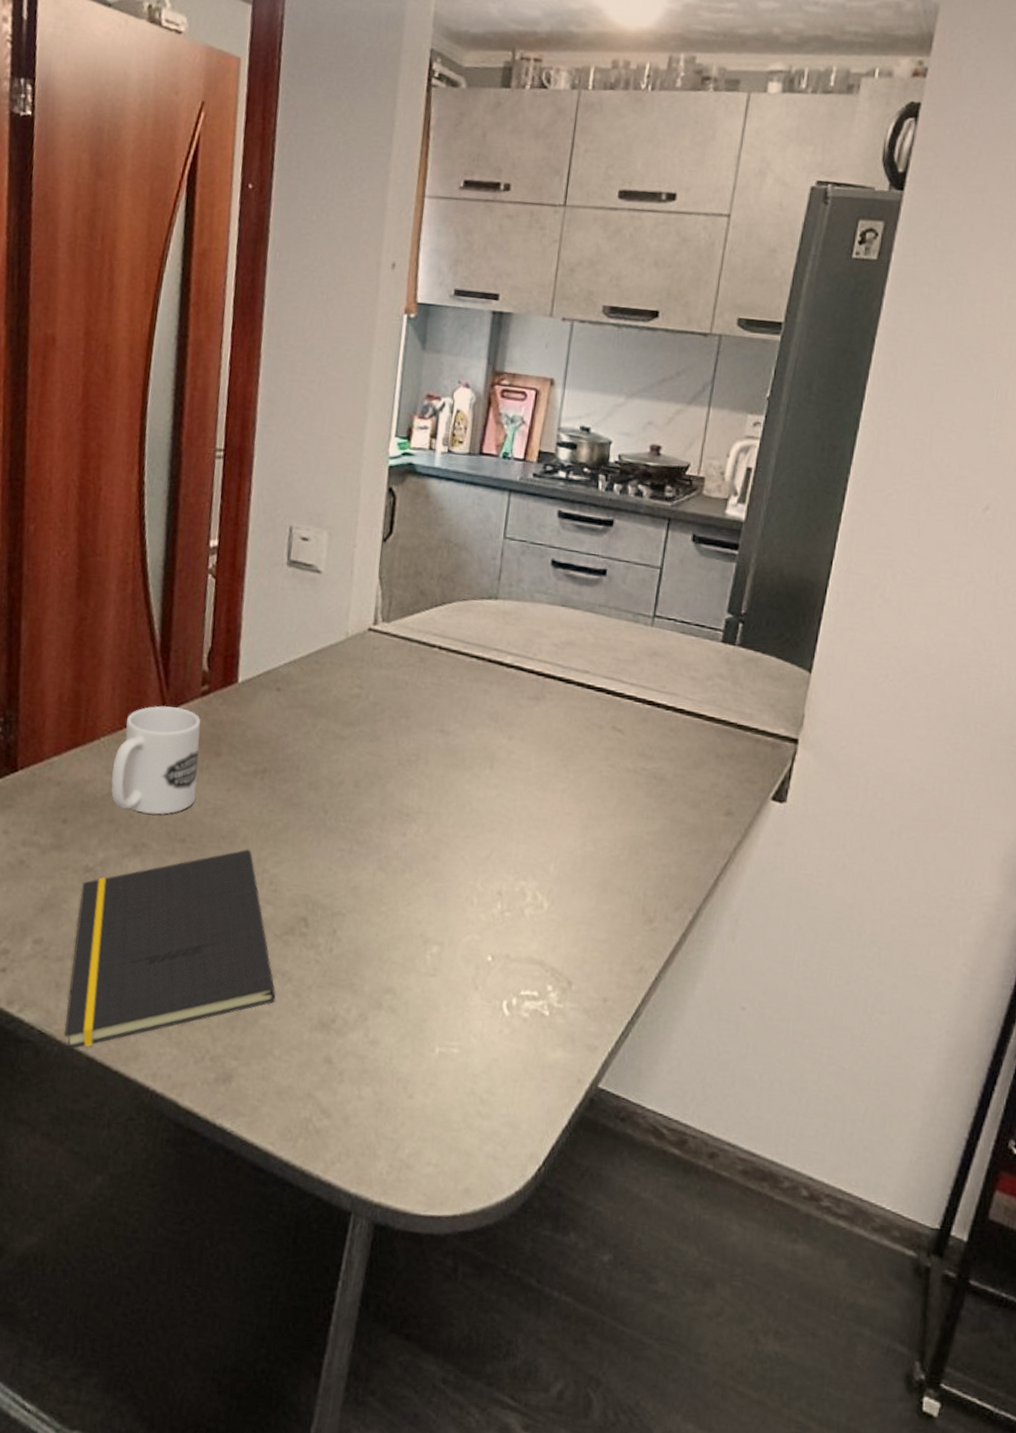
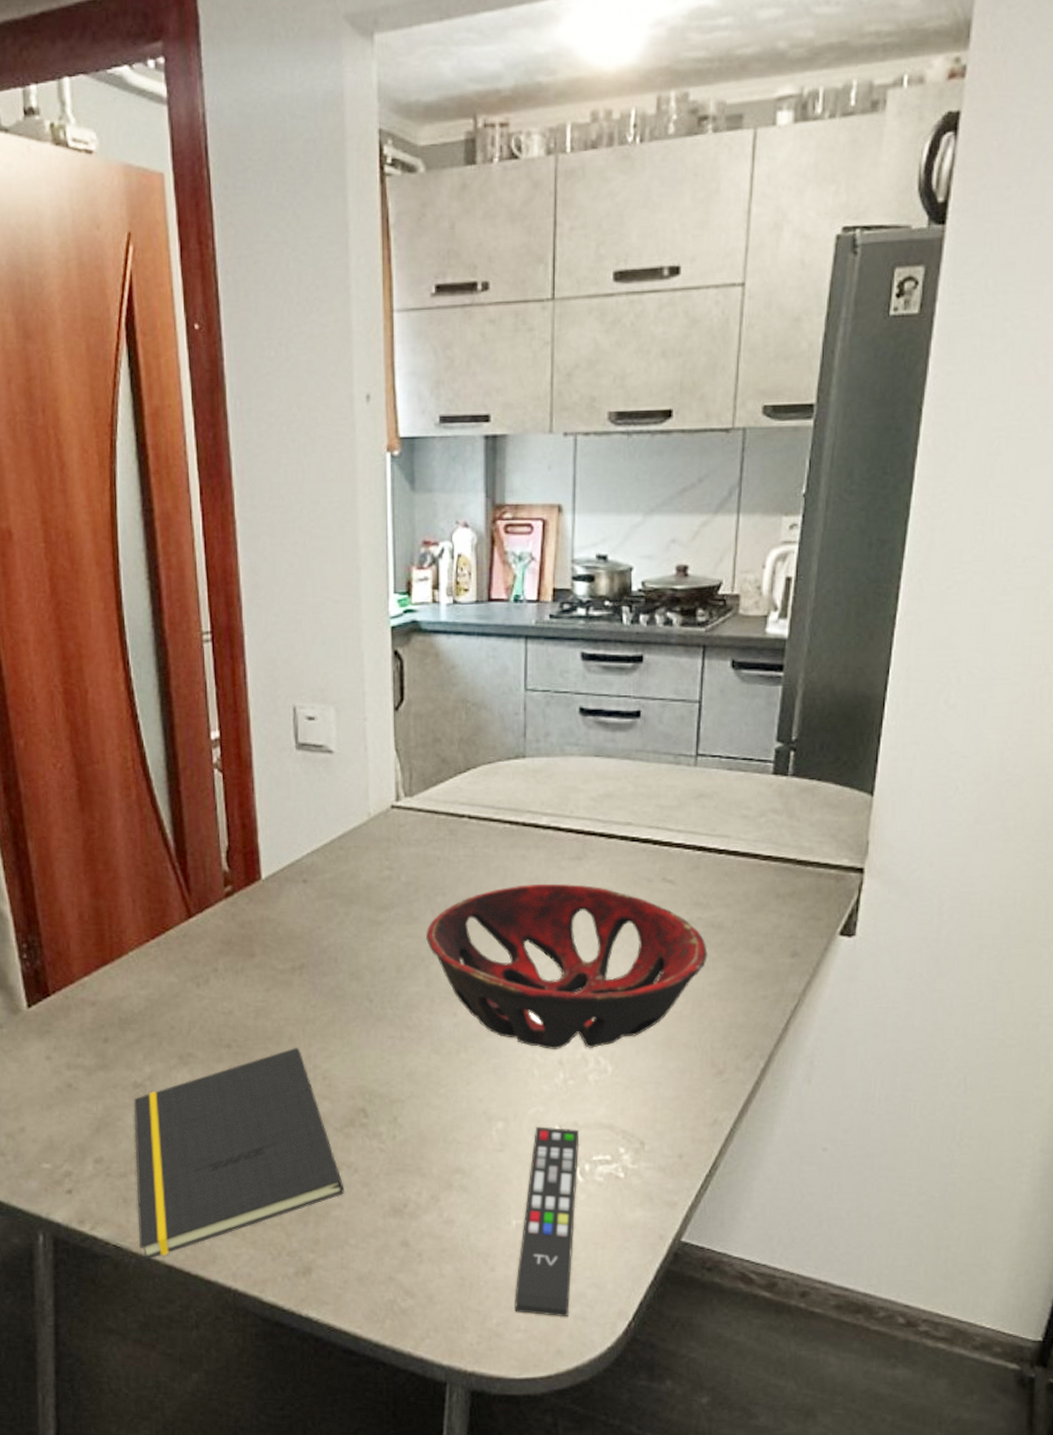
mug: present [111,706,201,815] -> none [145,912,235,1023]
decorative bowl: none [386,717,648,883] -> present [426,883,708,1049]
remote control: none [428,954,511,1155] -> present [515,1126,580,1318]

